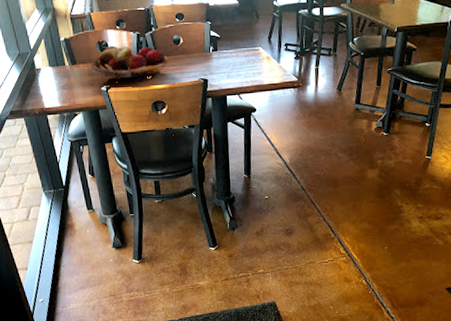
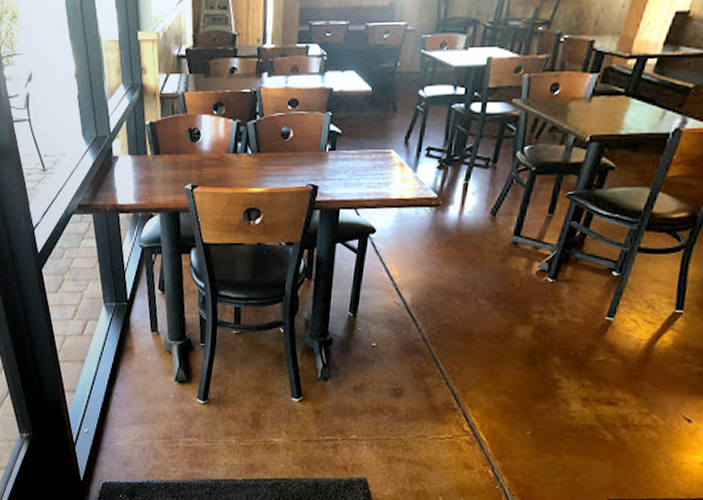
fruit basket: present [90,45,169,82] -> none [176,134,273,182]

